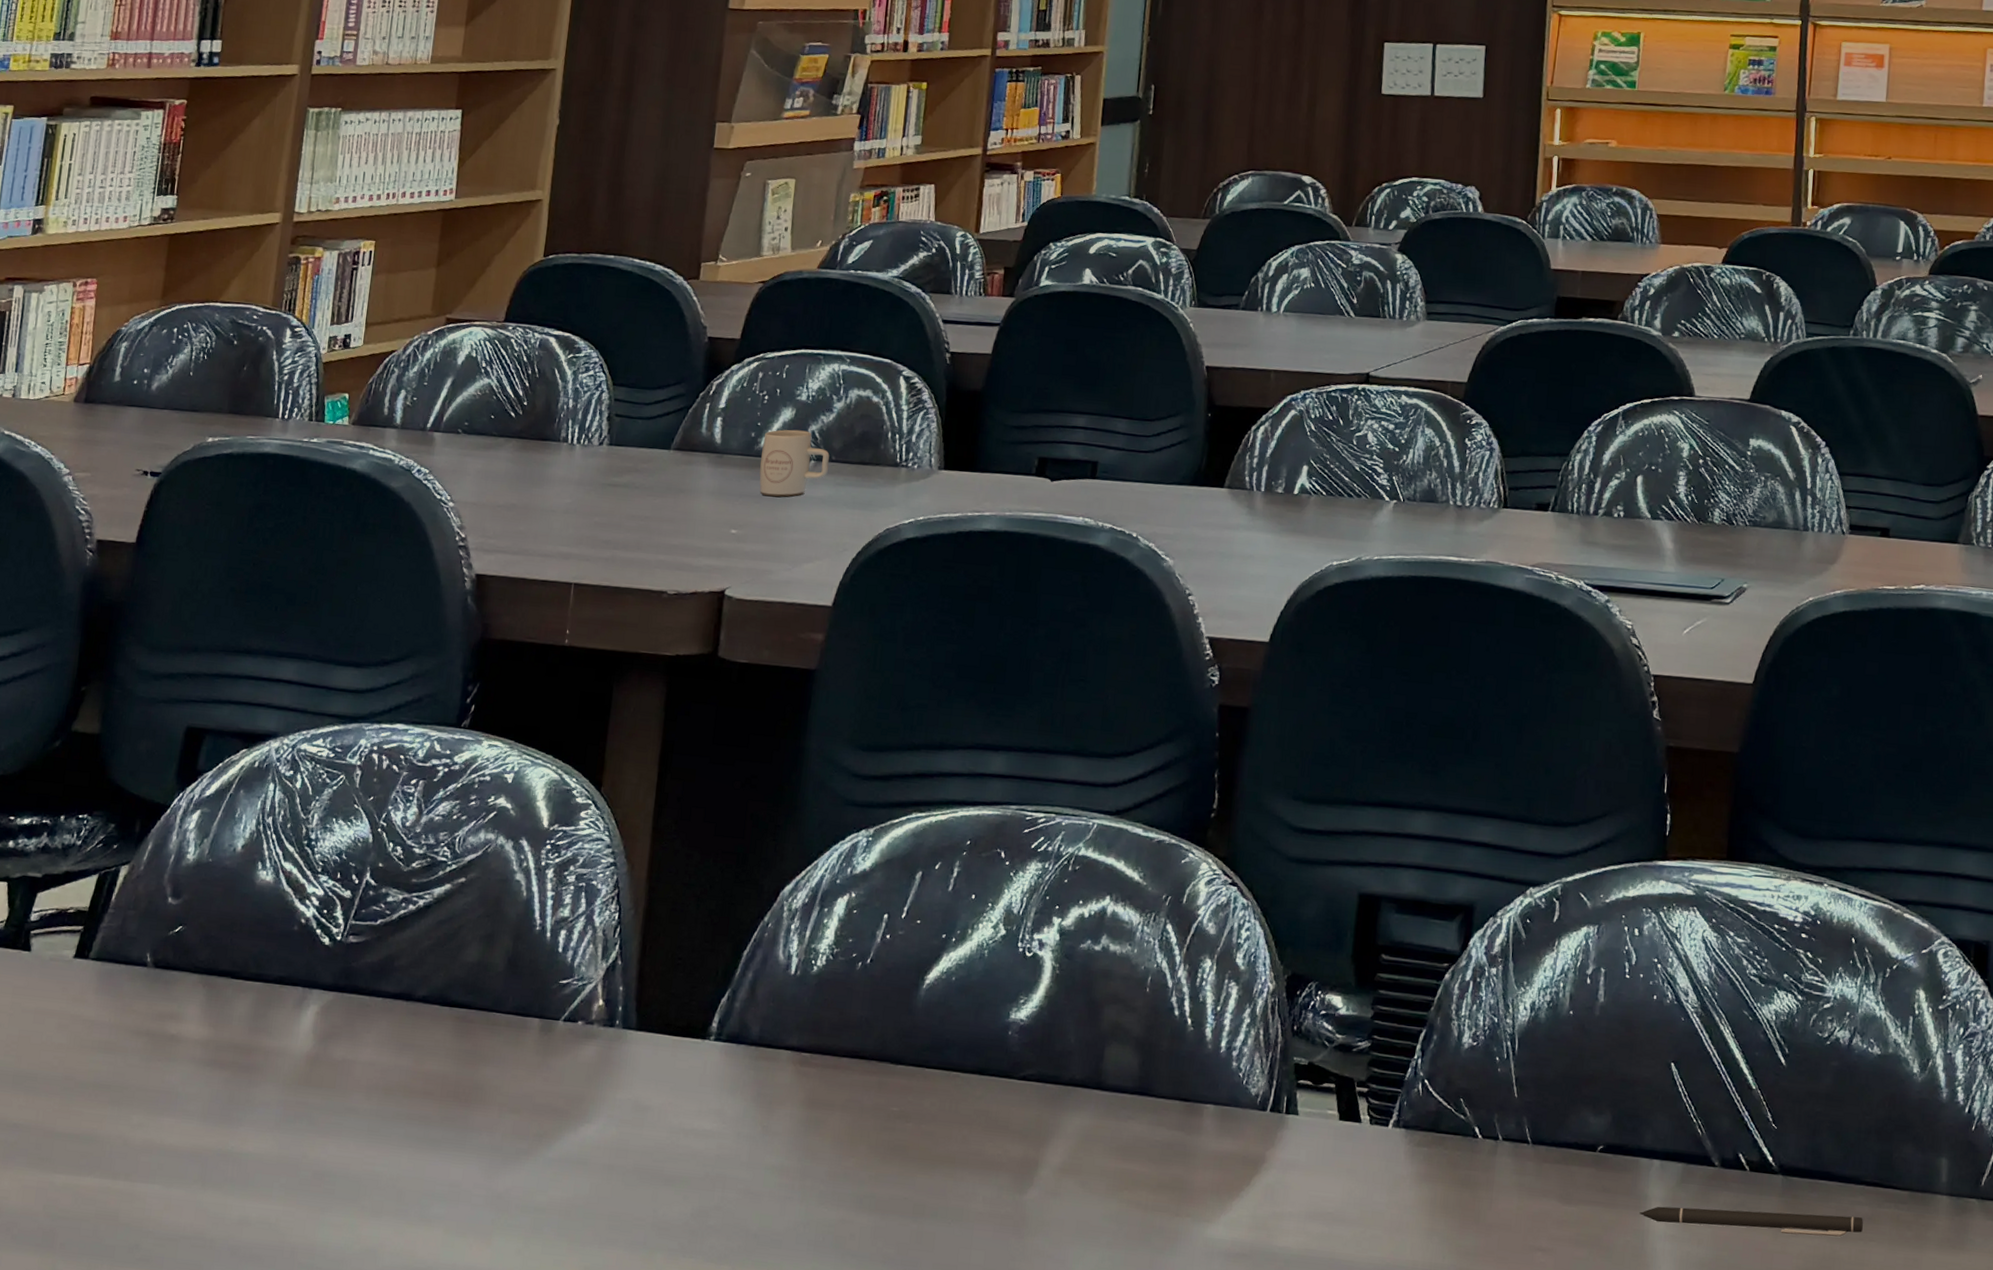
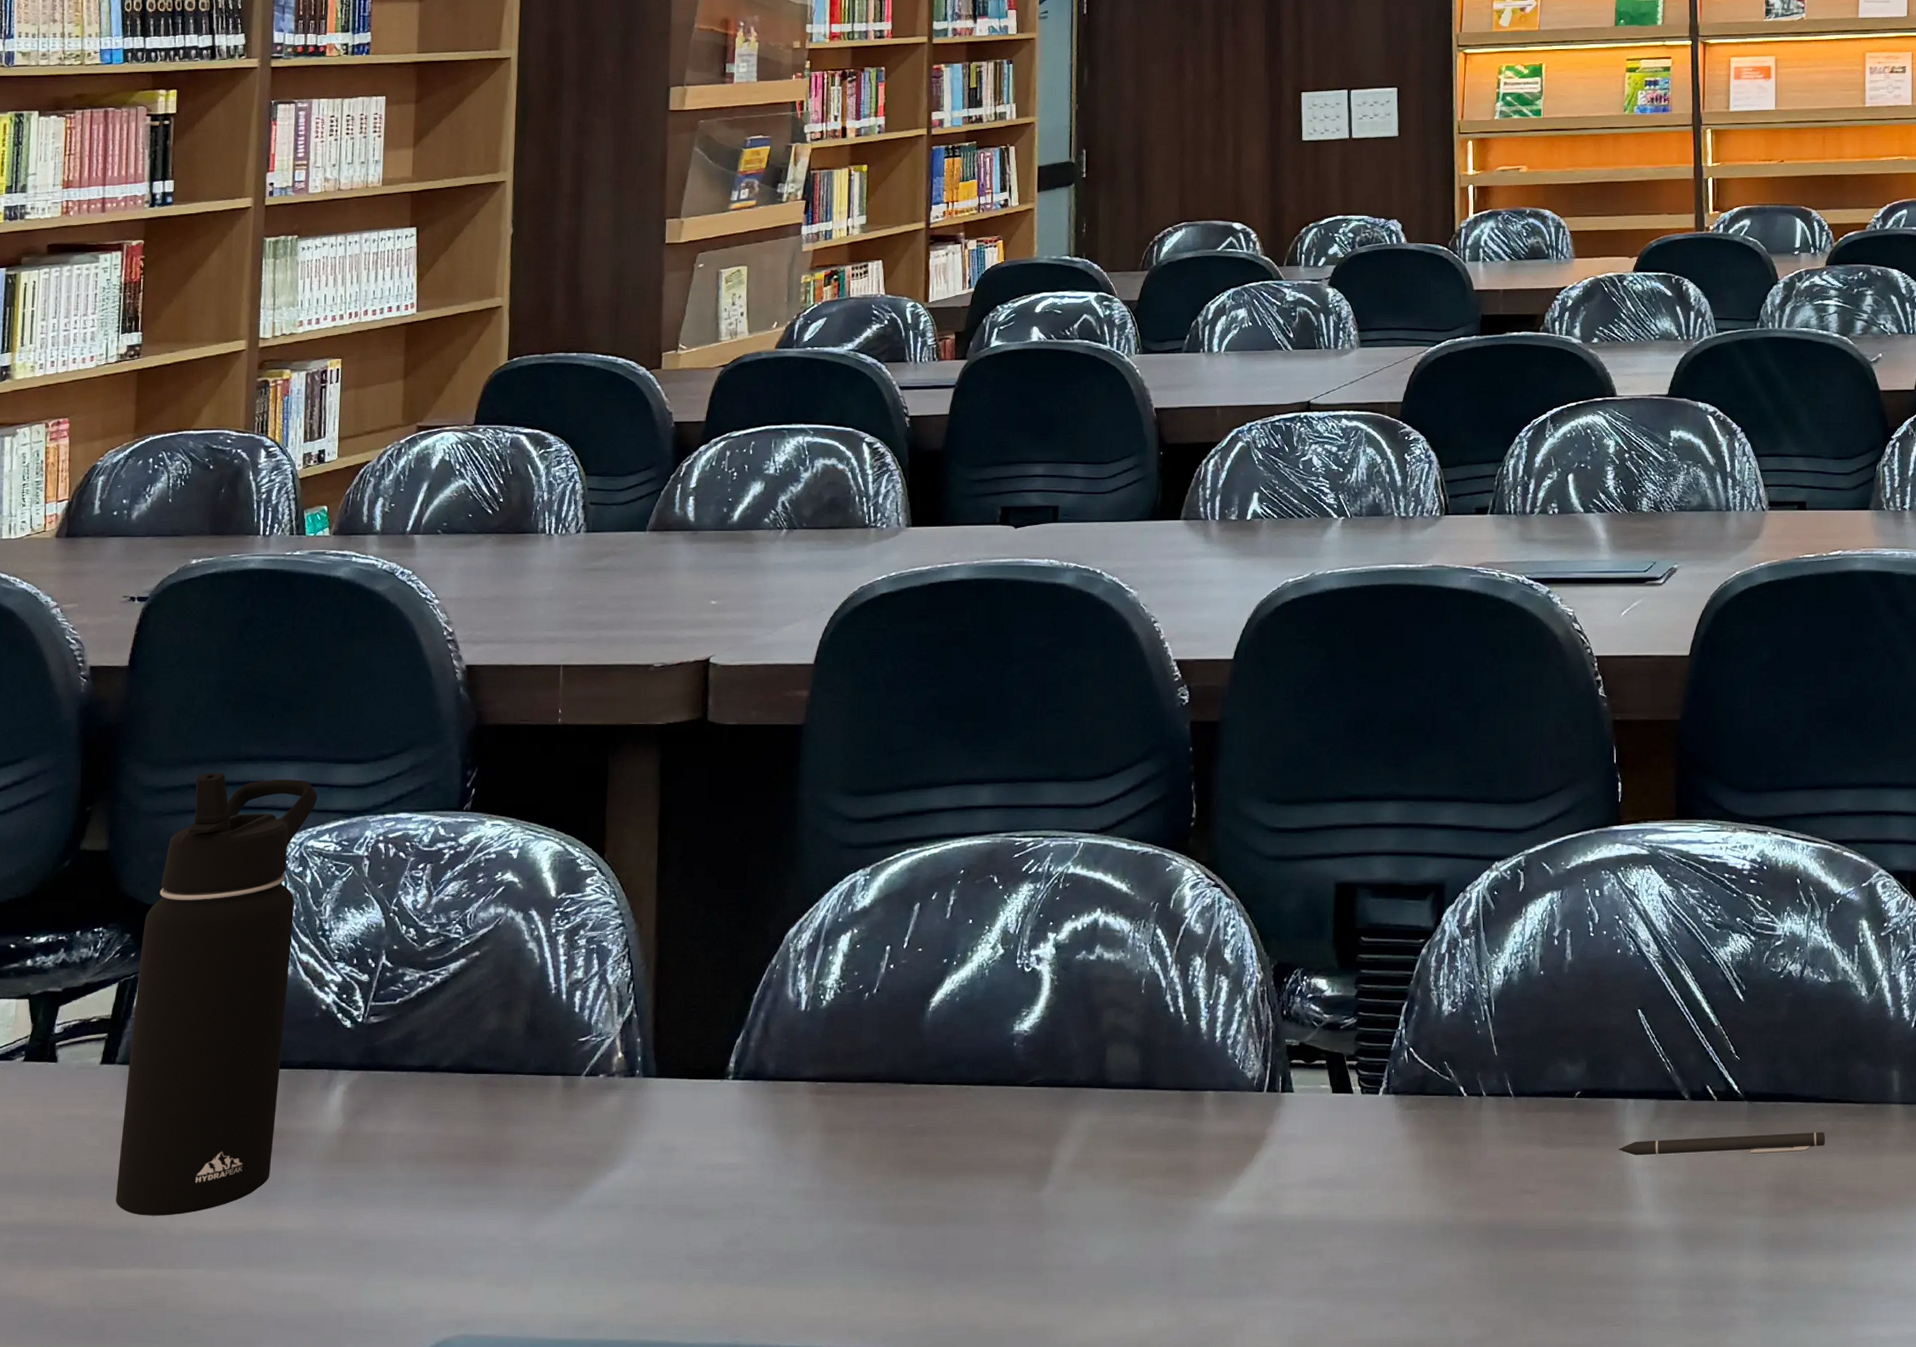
water bottle: none [77,662,315,1125] -> present [116,773,318,1216]
mug: present [759,429,830,498] -> none [734,502,801,567]

